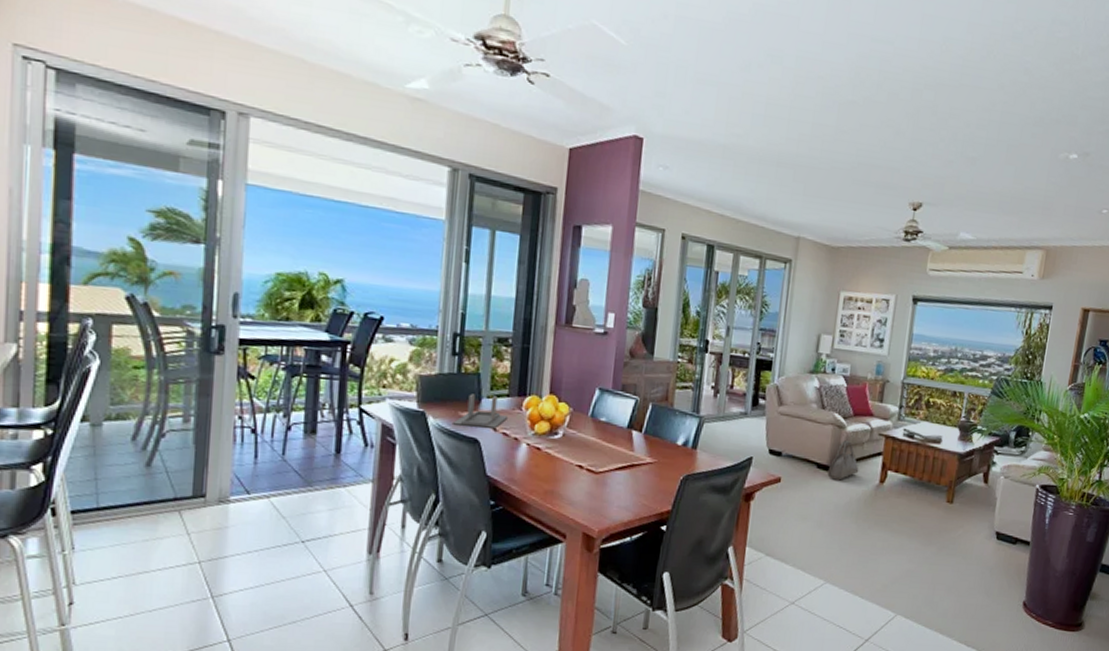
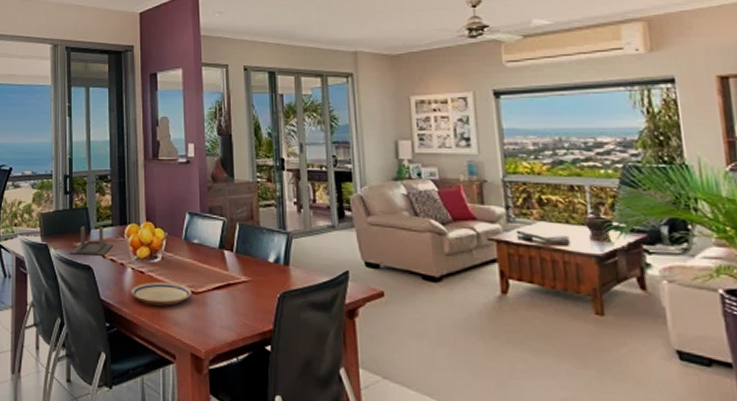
plate: none [523,459,592,485] -> present [131,282,192,306]
handbag: present [827,440,859,481] -> none [436,248,473,293]

